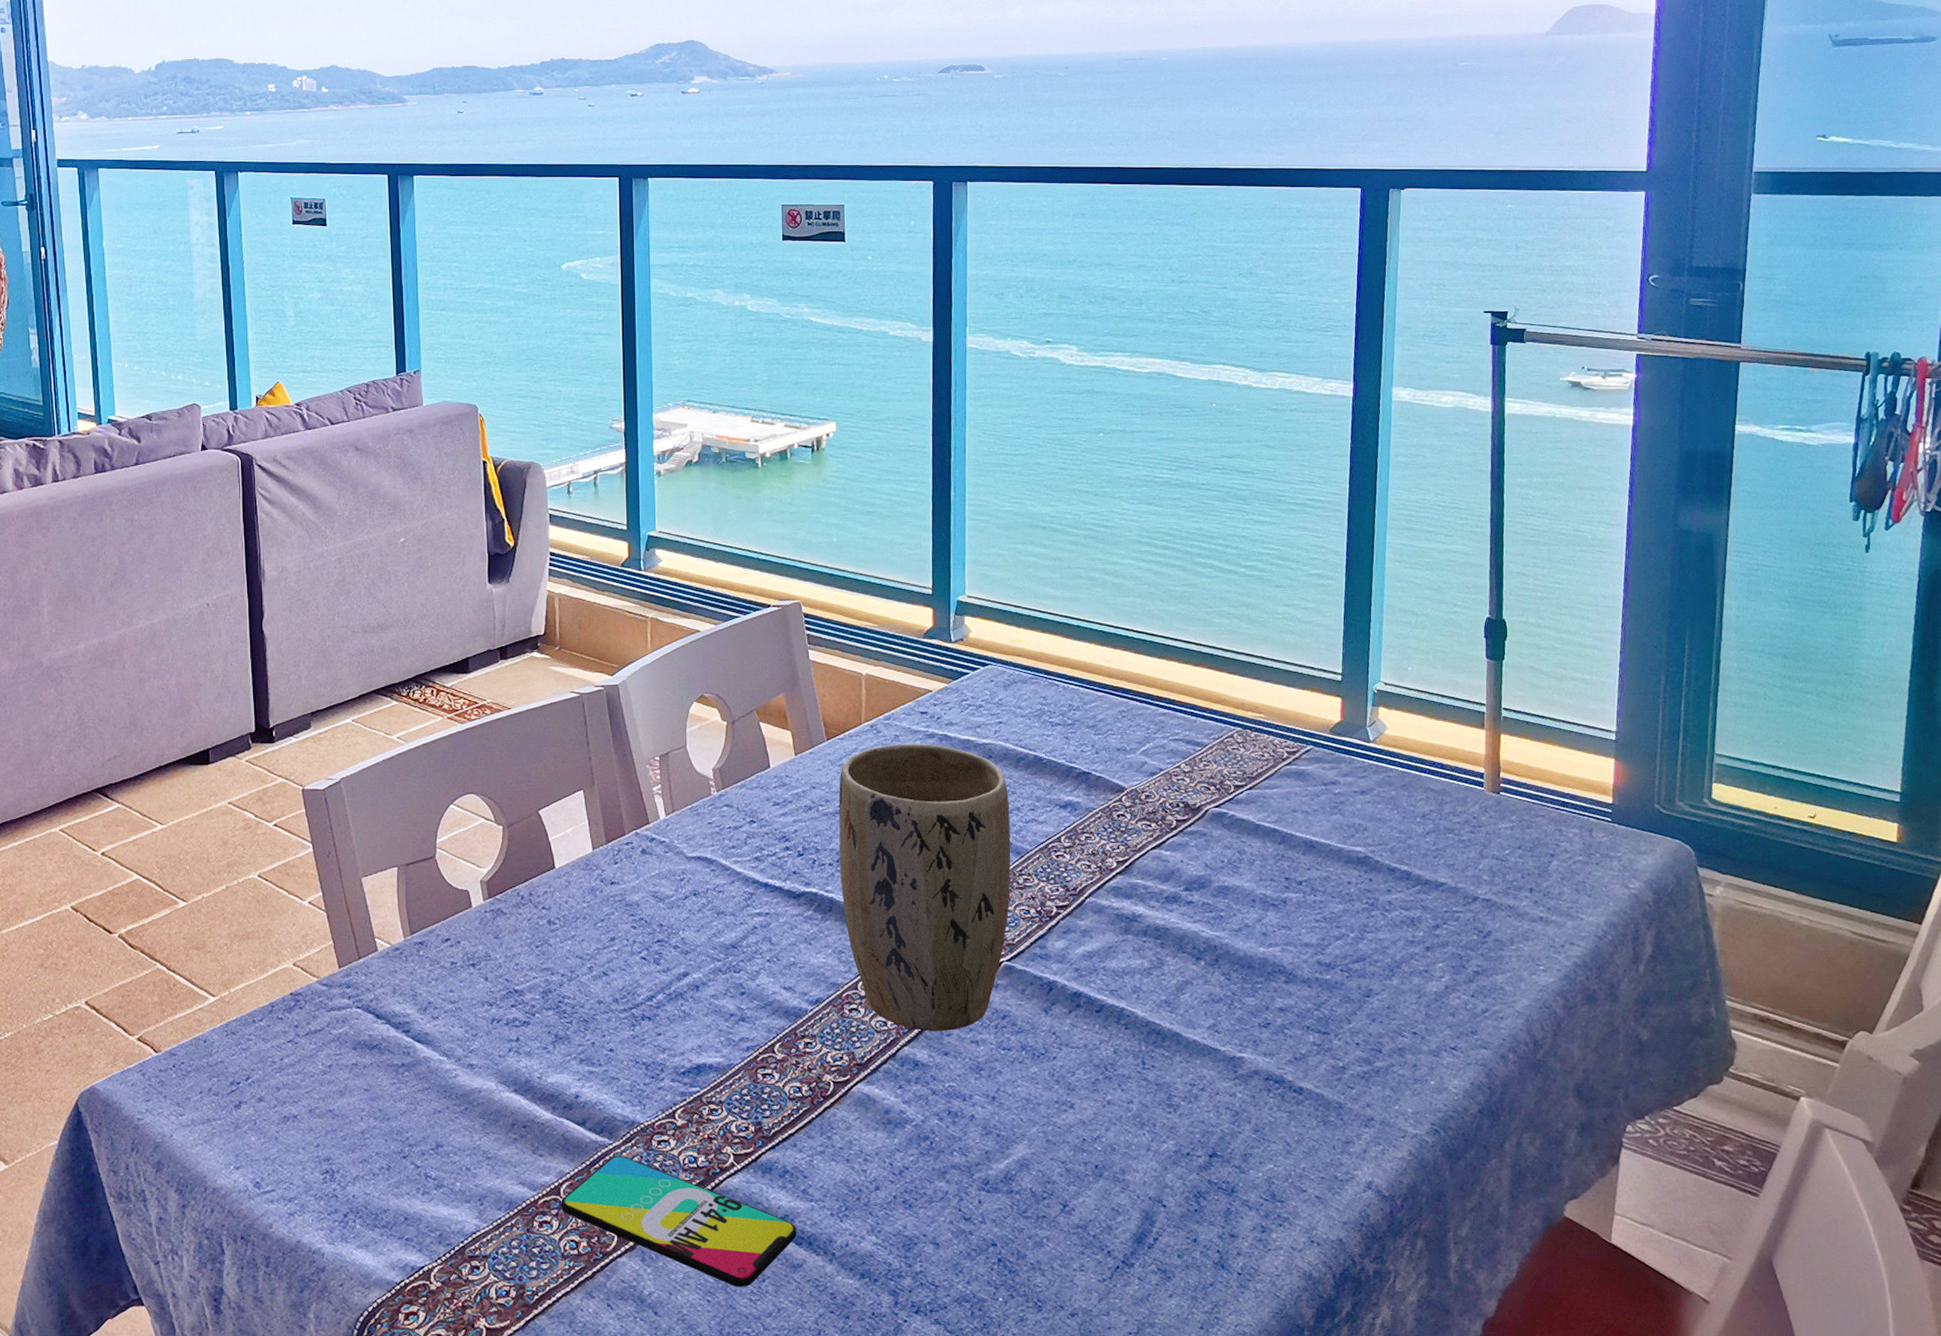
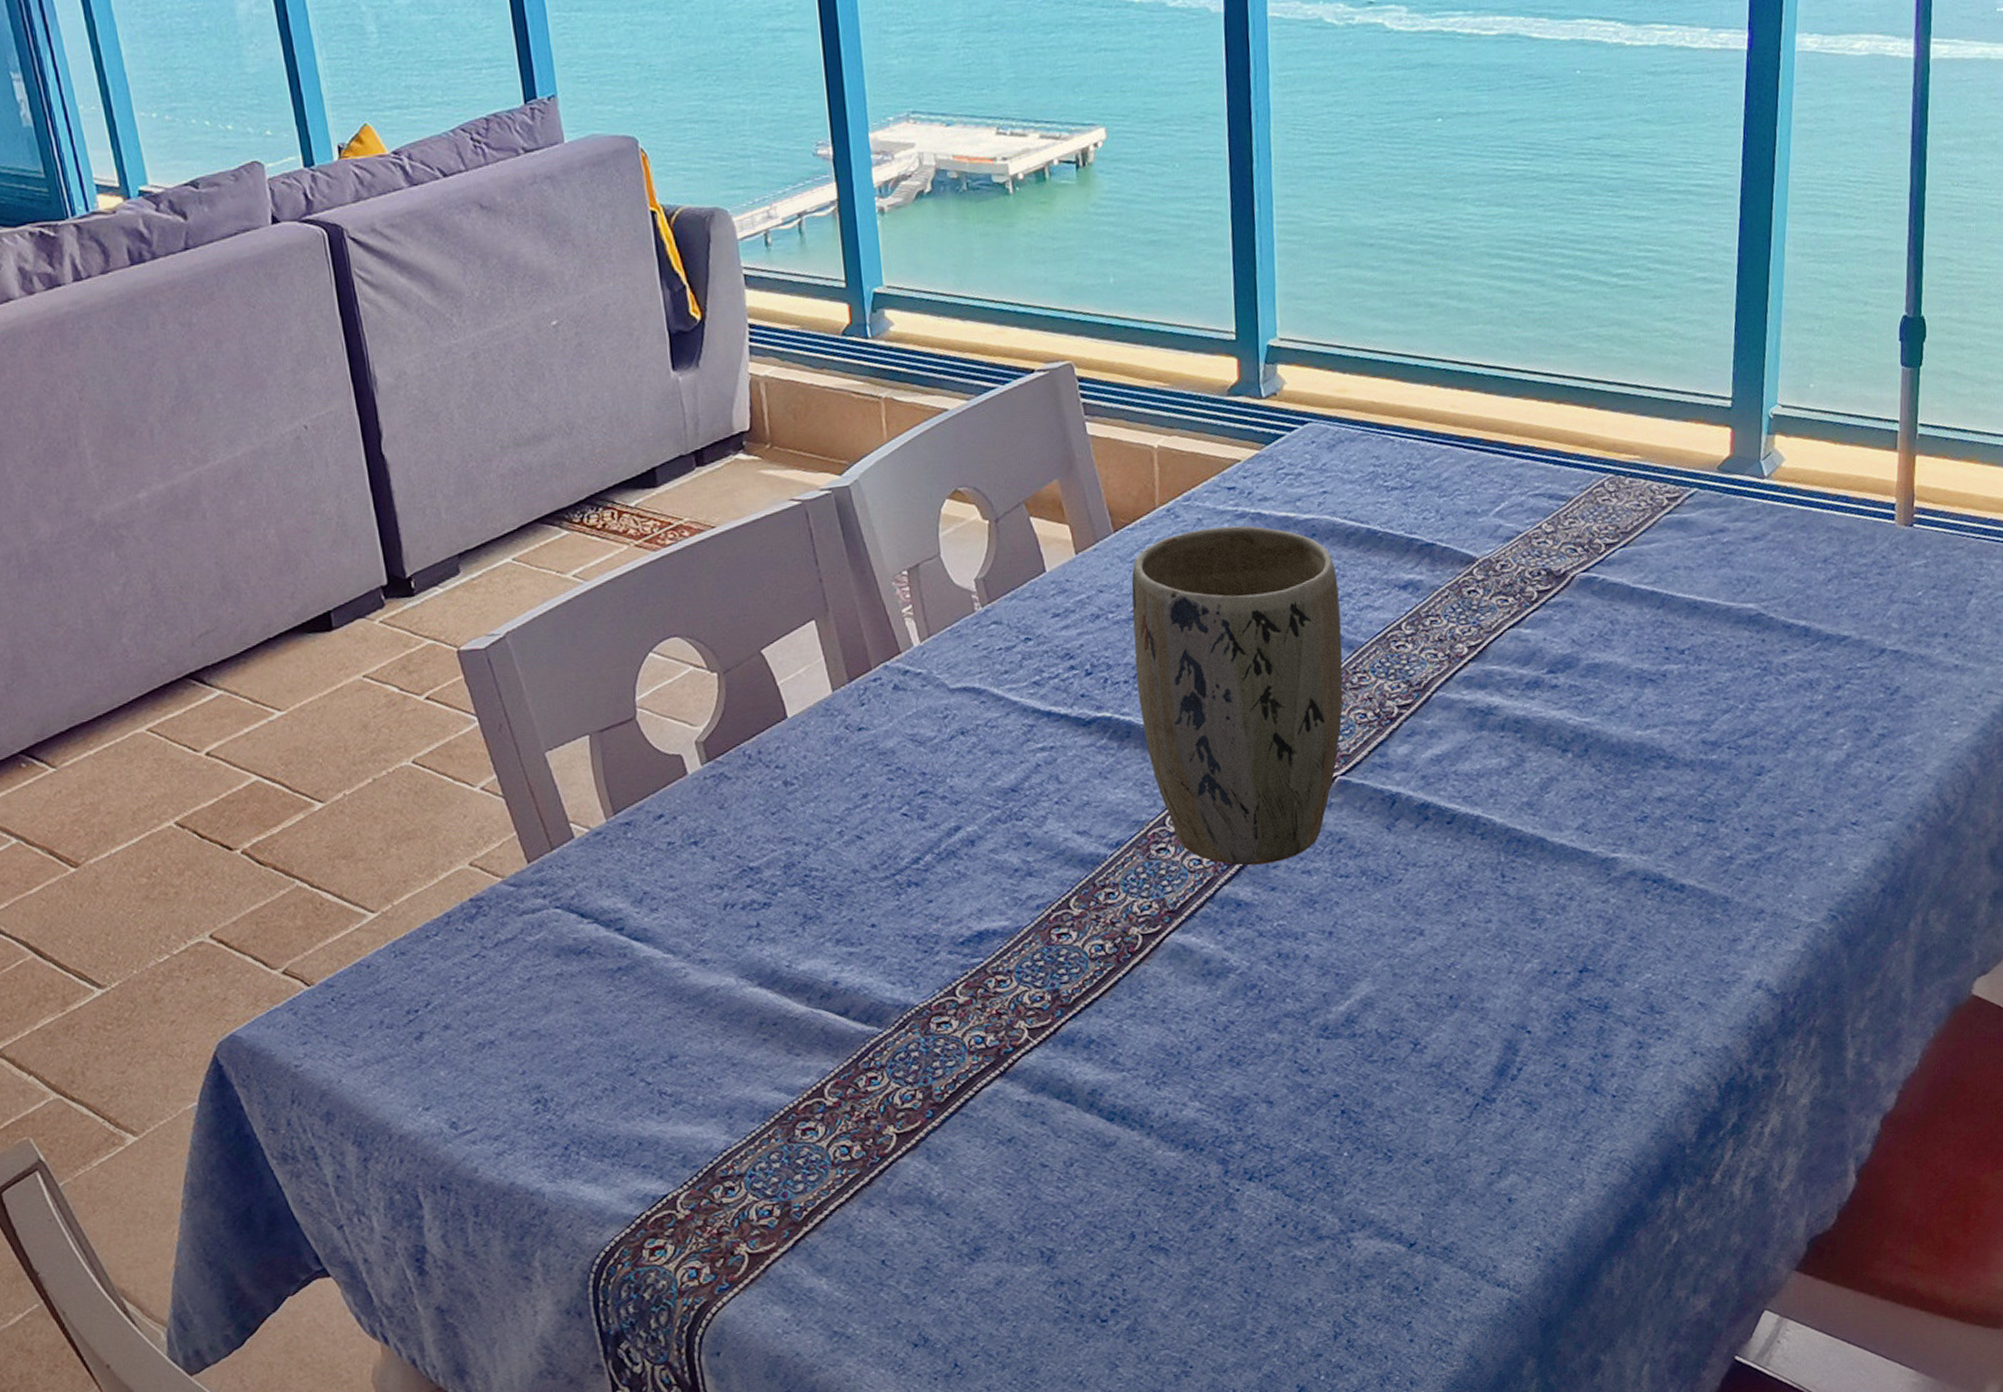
smartphone: present [561,1156,797,1287] -> none [825,1044,1108,1176]

